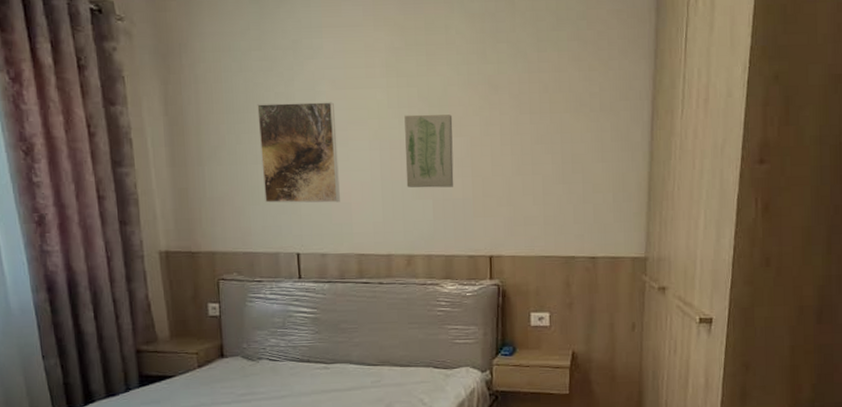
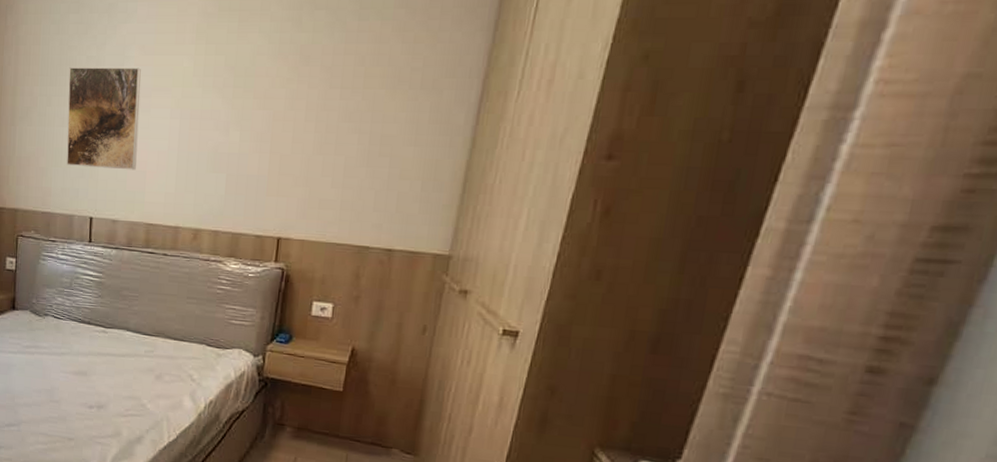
wall art: present [404,113,454,188] -> none [202,84,258,163]

